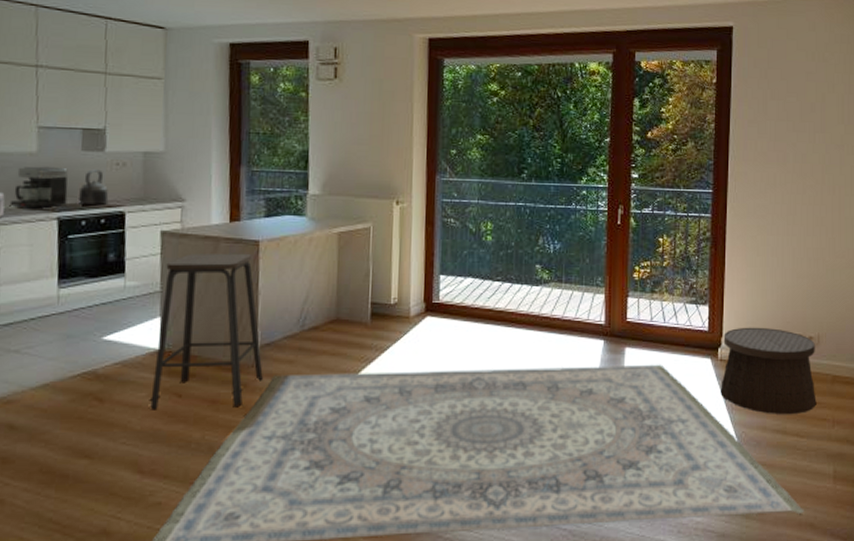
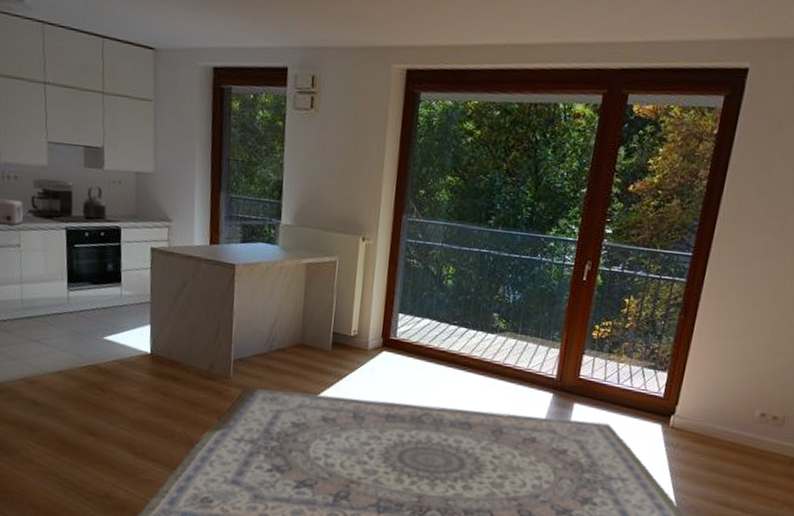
bar stool: present [150,253,263,410] -> none [142,270,235,411]
basket: present [720,327,817,414] -> none [666,398,779,490]

